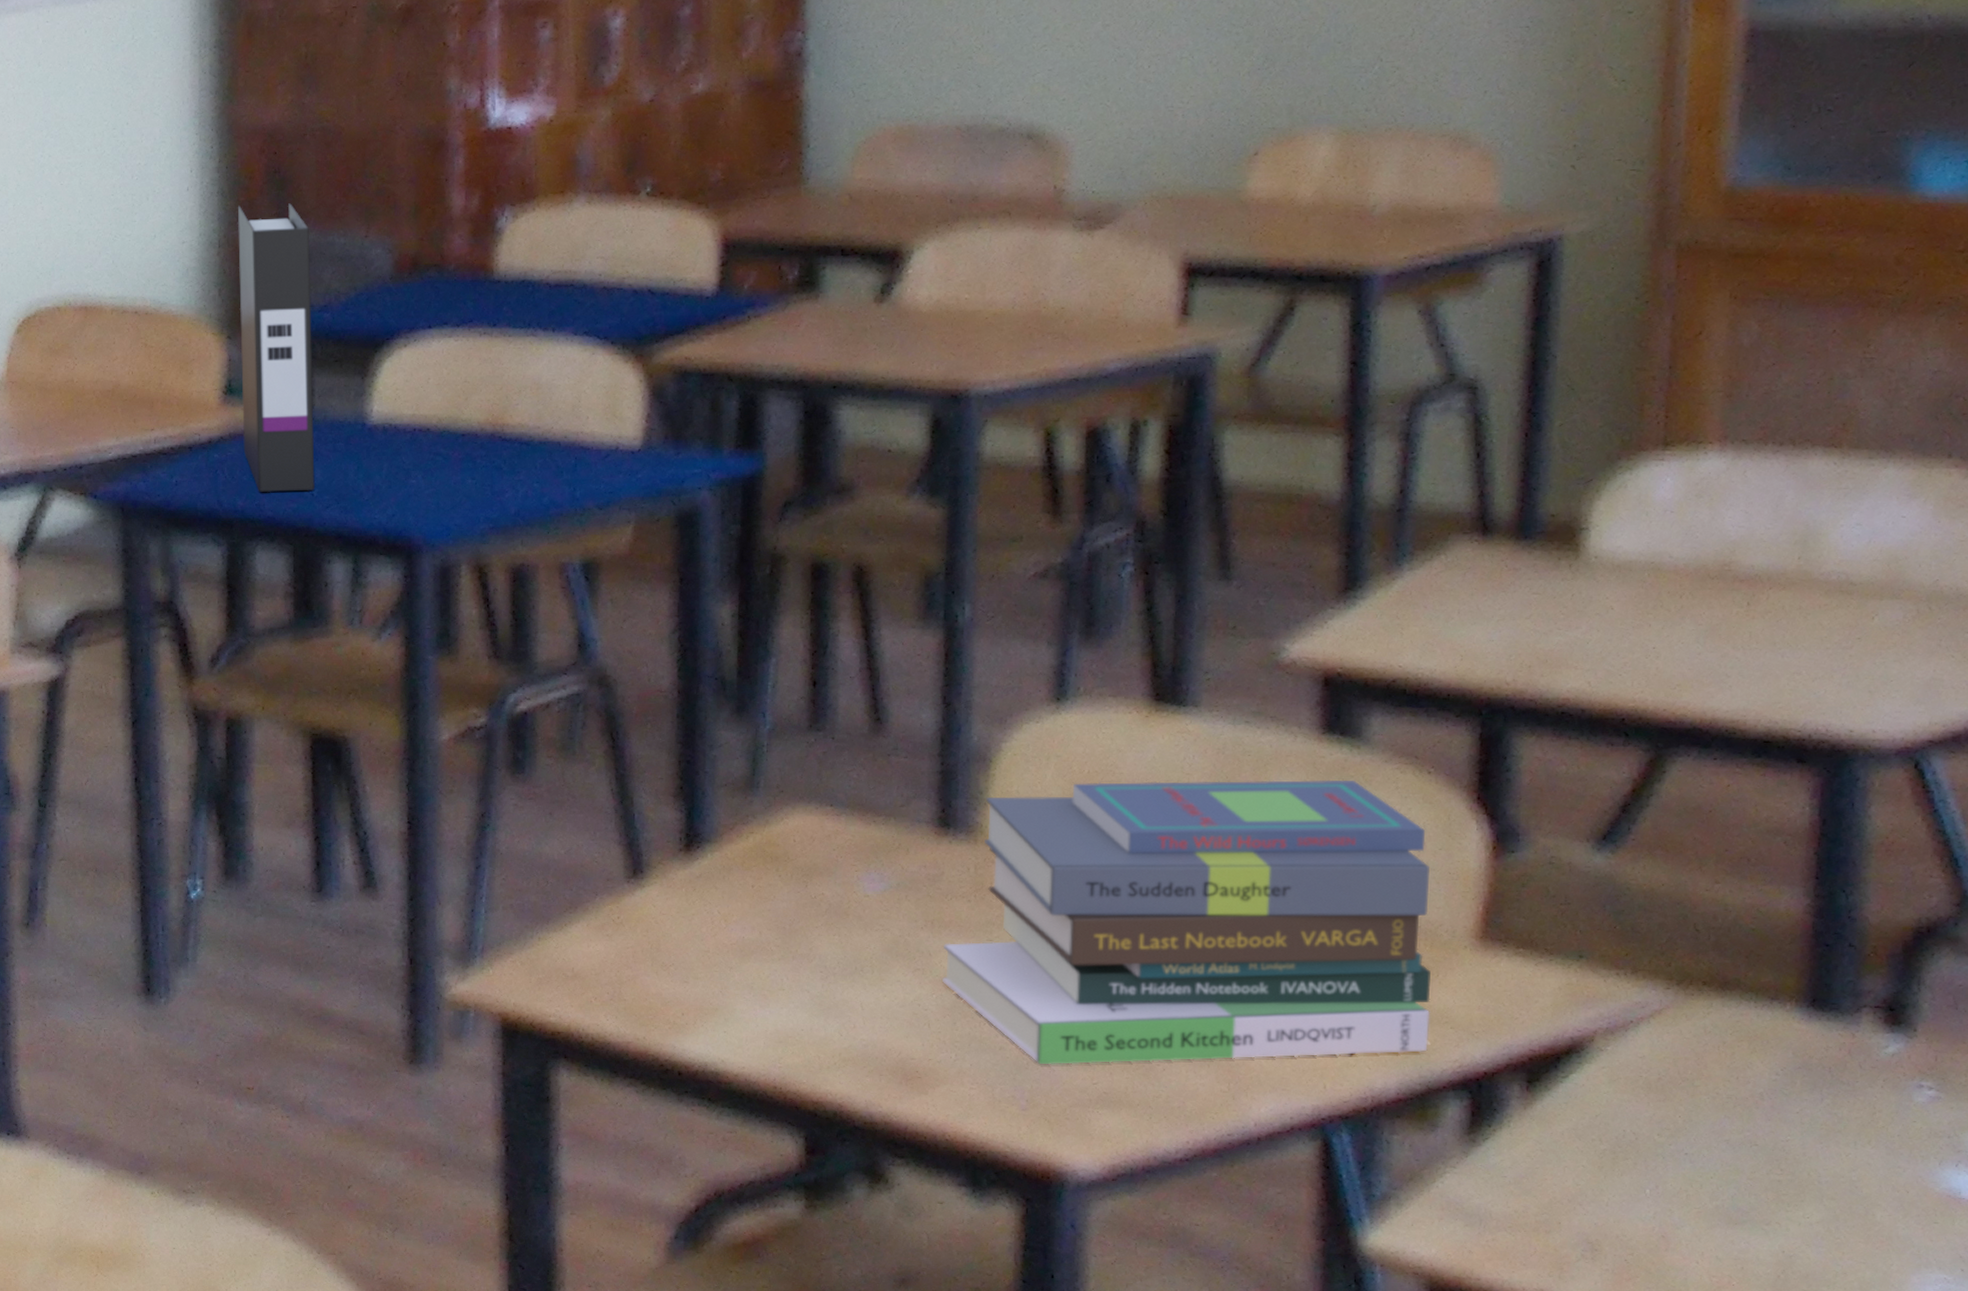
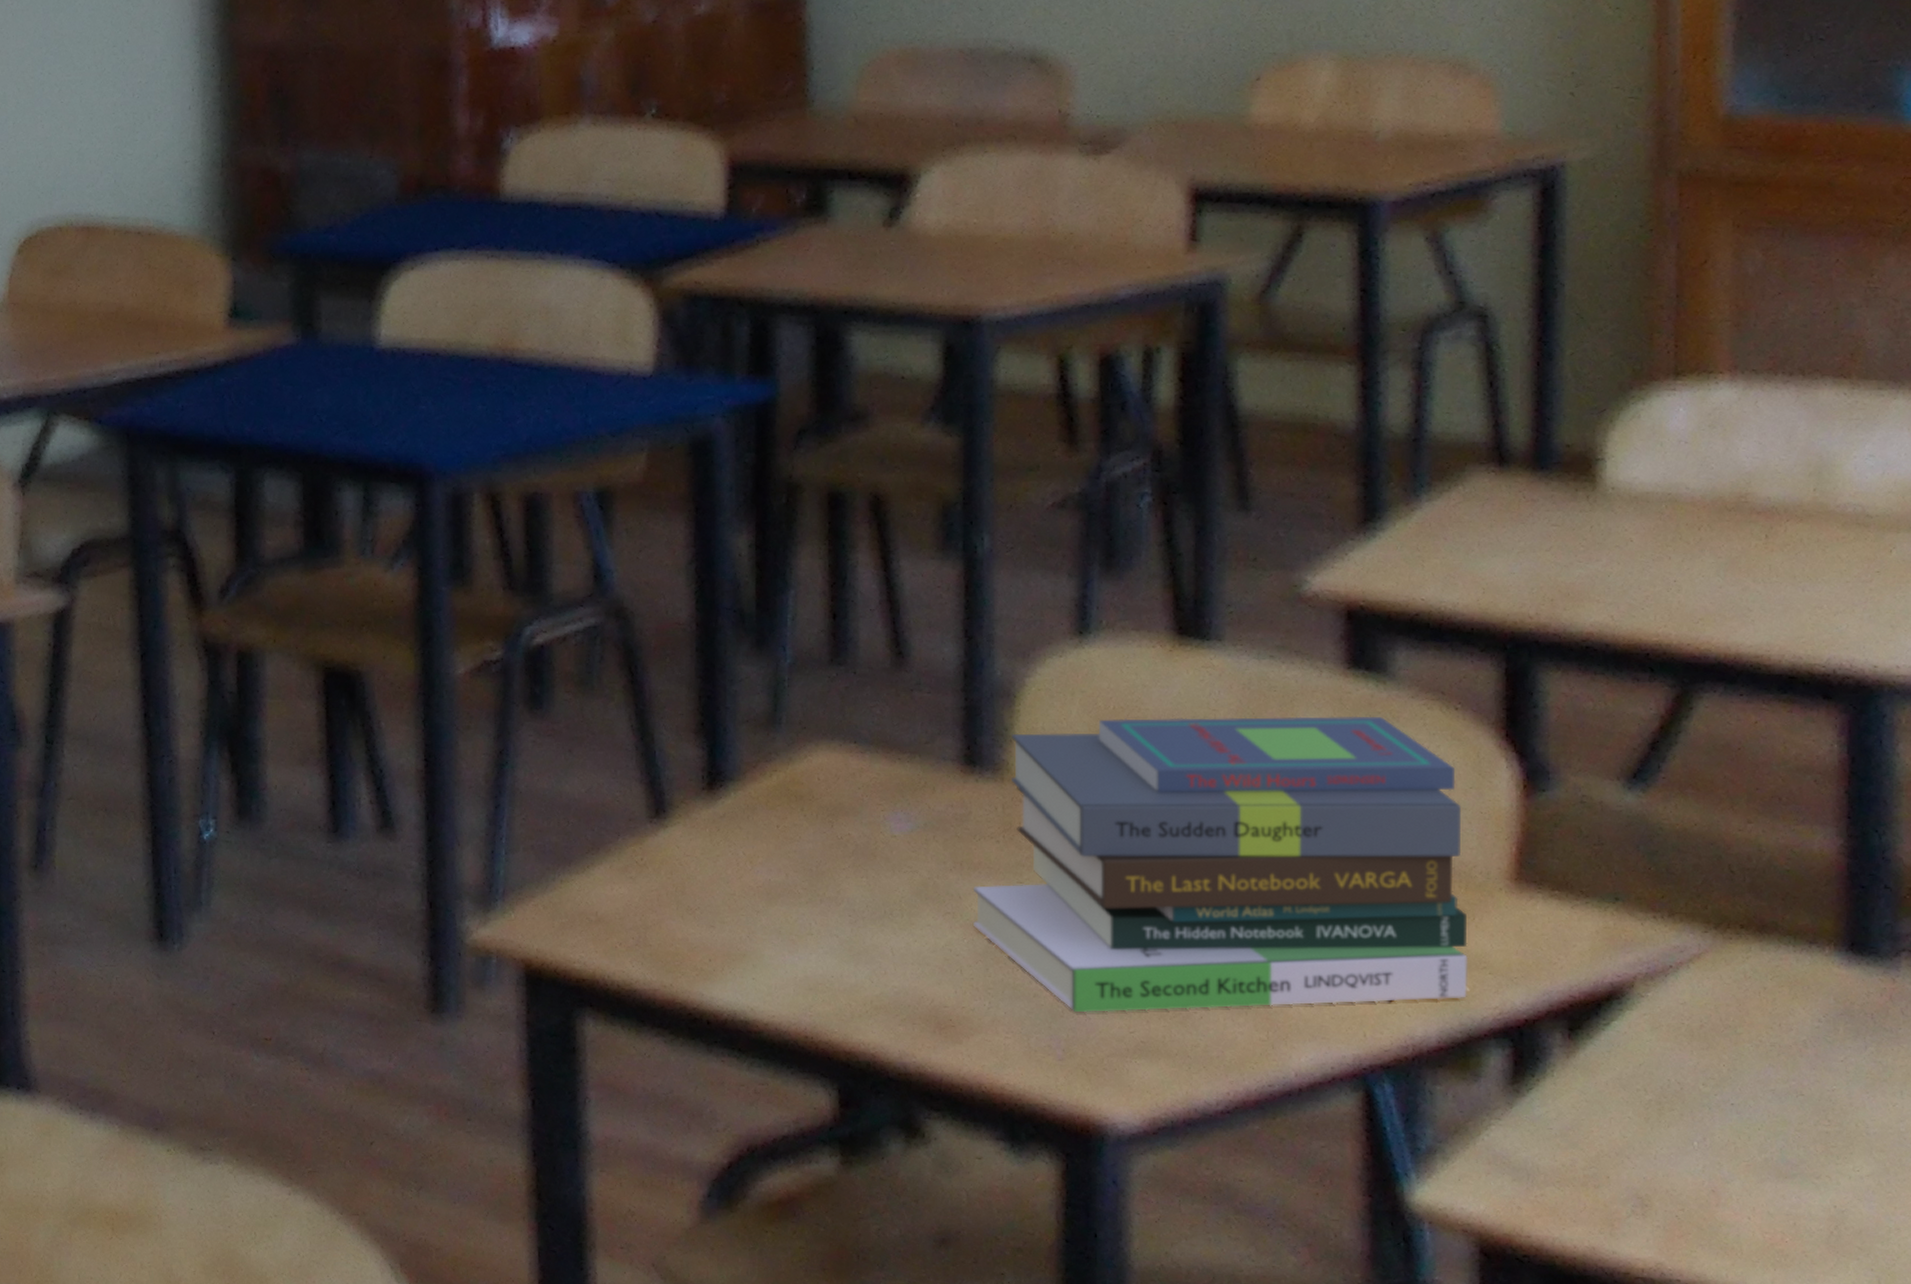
binder: present [238,203,315,492] -> none [241,123,323,417]

